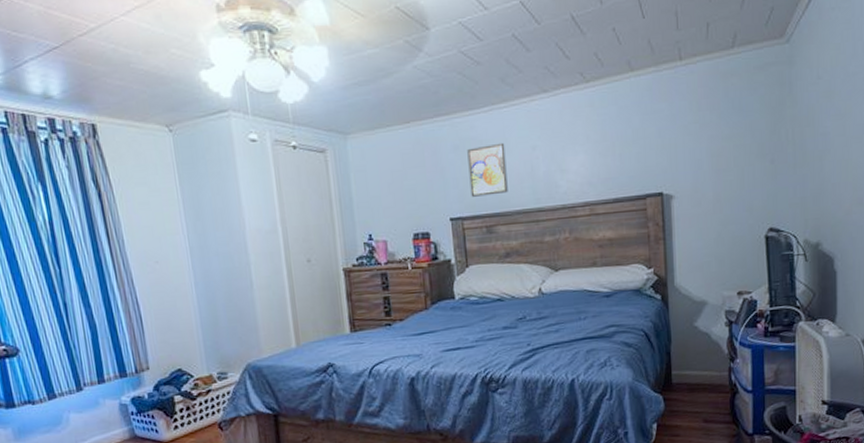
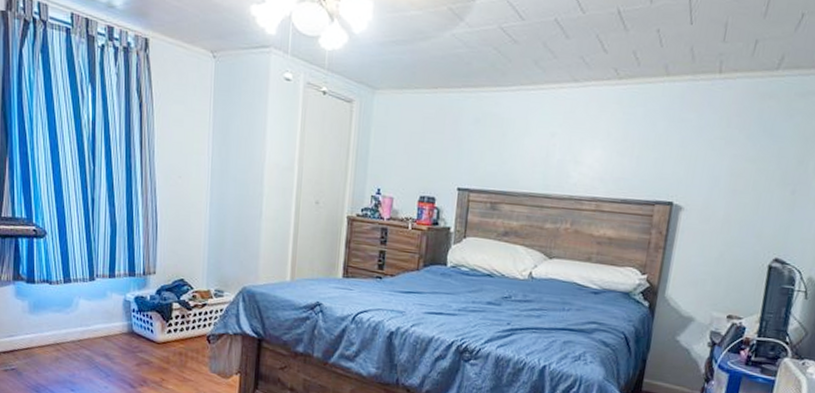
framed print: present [467,142,508,197] -> none [482,123,525,174]

